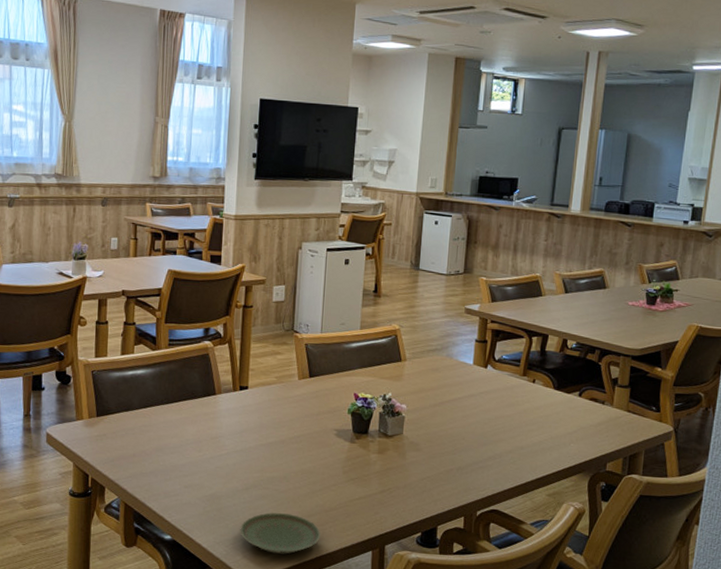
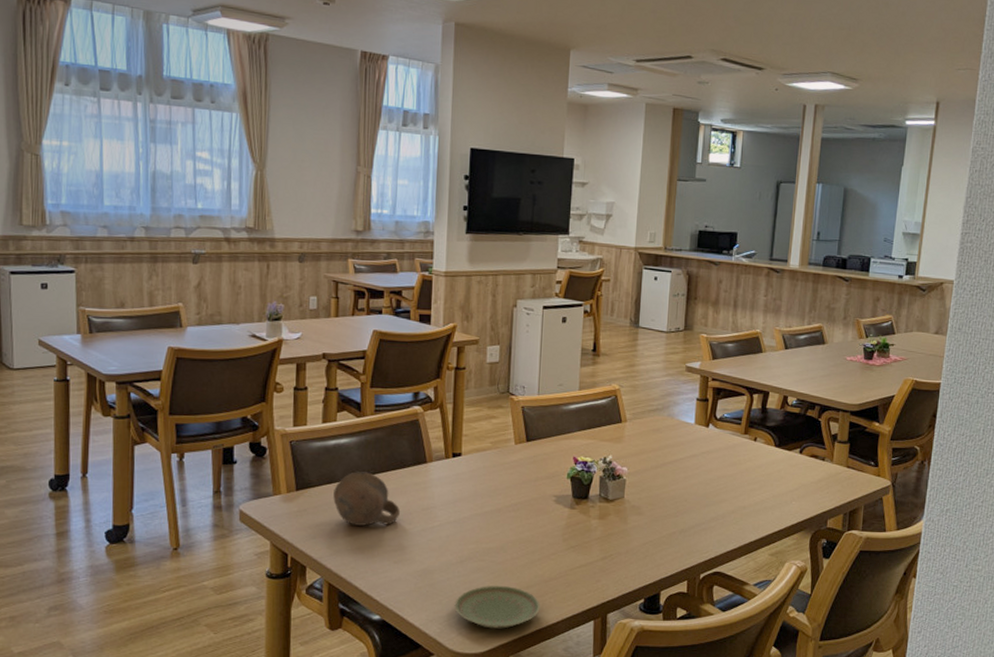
cup: none [130,401,191,452] -> present [333,472,401,526]

